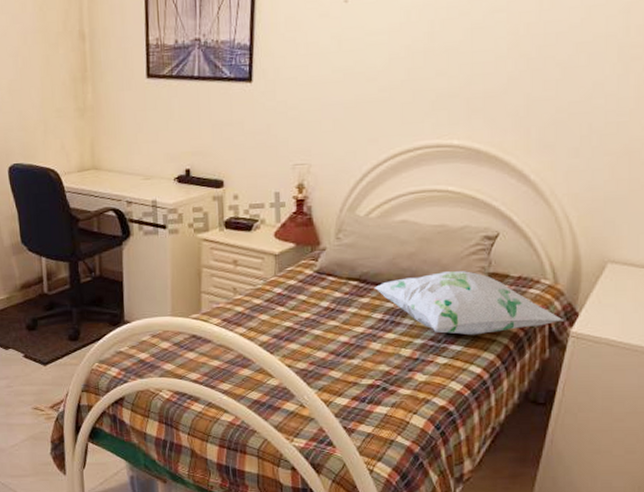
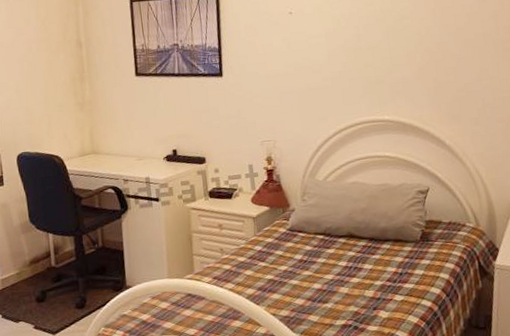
decorative pillow: present [373,271,565,336] -> none [337,220,489,274]

